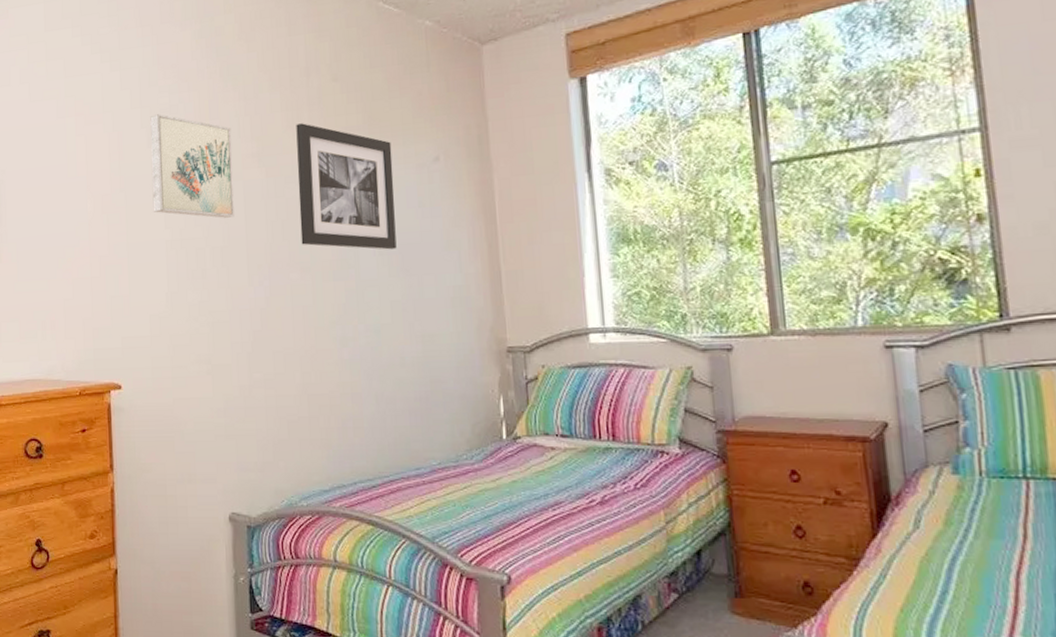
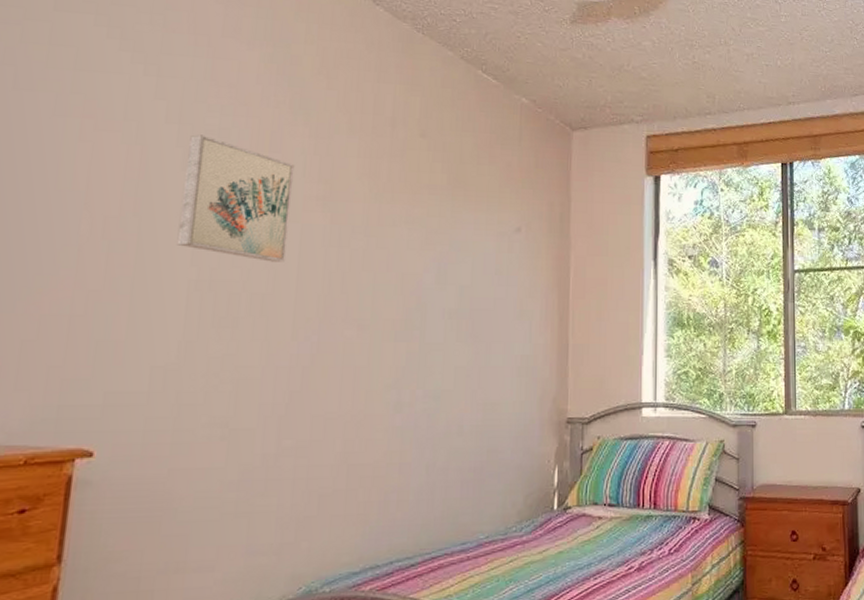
wall art: present [296,123,397,250] -> none [362,173,475,314]

